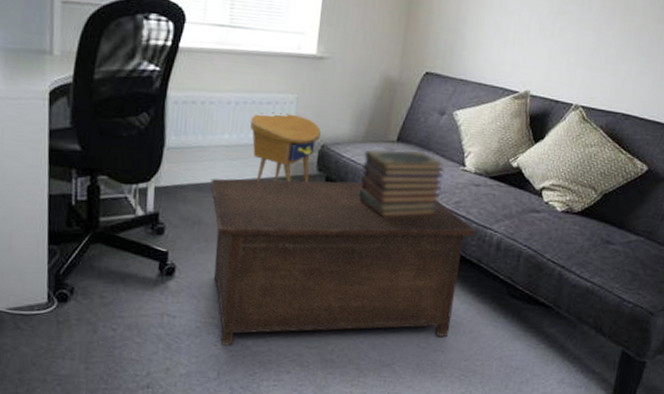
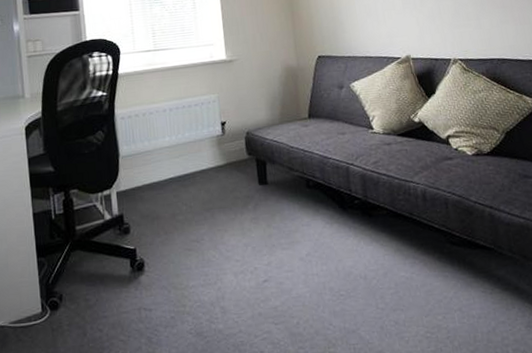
cabinet: present [210,178,475,346] -> none [161,159,403,333]
side table: present [250,112,321,182] -> none [184,110,244,173]
book stack: present [358,149,445,218] -> none [283,122,360,188]

